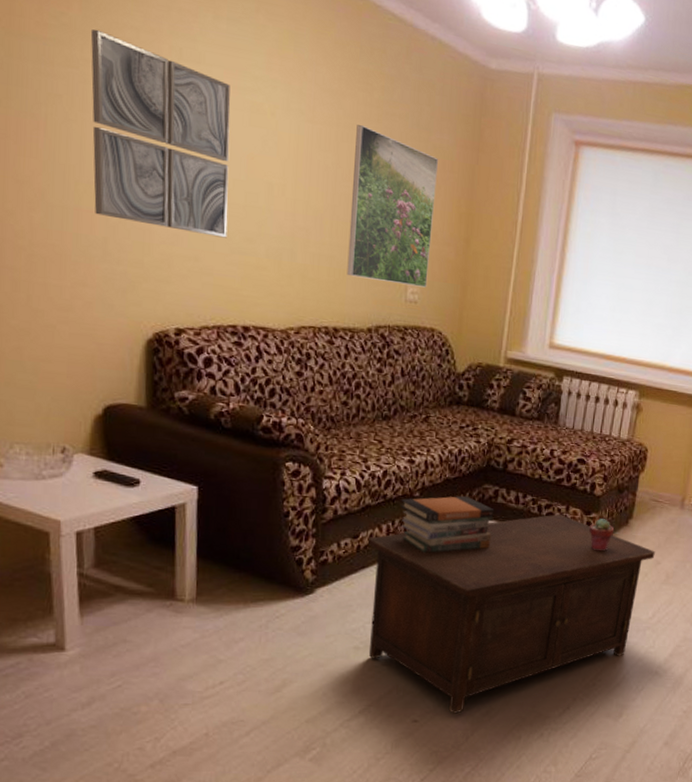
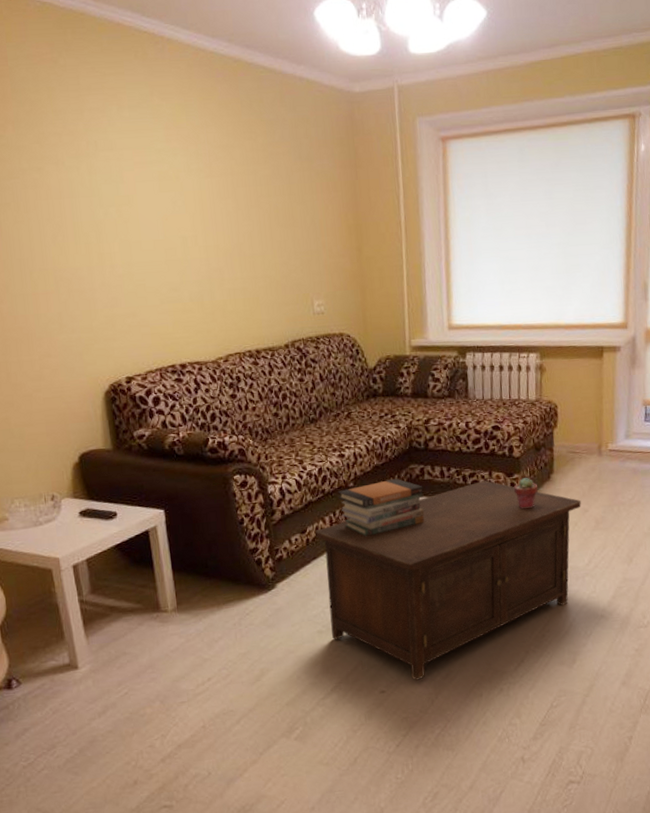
wall art: present [90,29,231,238] -> none [24,142,156,295]
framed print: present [347,125,438,288] -> none [248,169,331,303]

